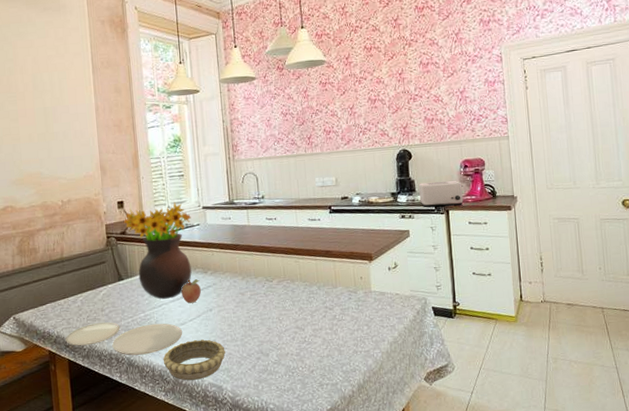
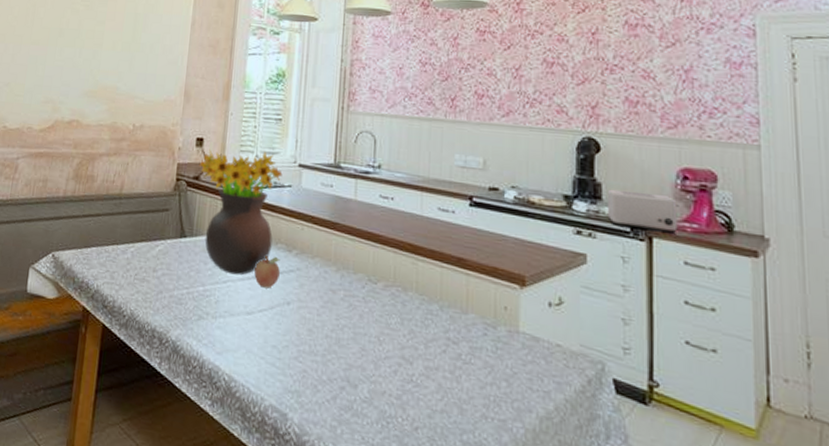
plate: present [65,322,120,346] -> none [104,284,172,313]
plate: present [112,323,183,356] -> none [157,302,248,343]
decorative bowl: present [163,339,226,381] -> none [216,338,299,397]

